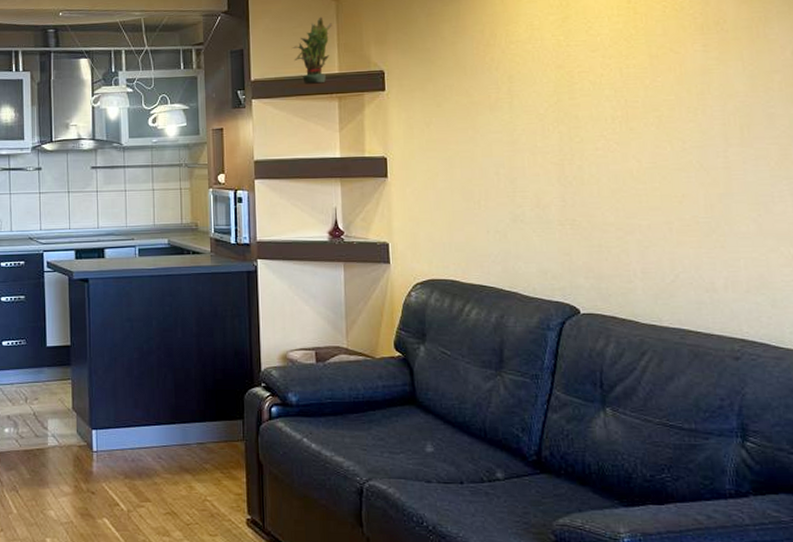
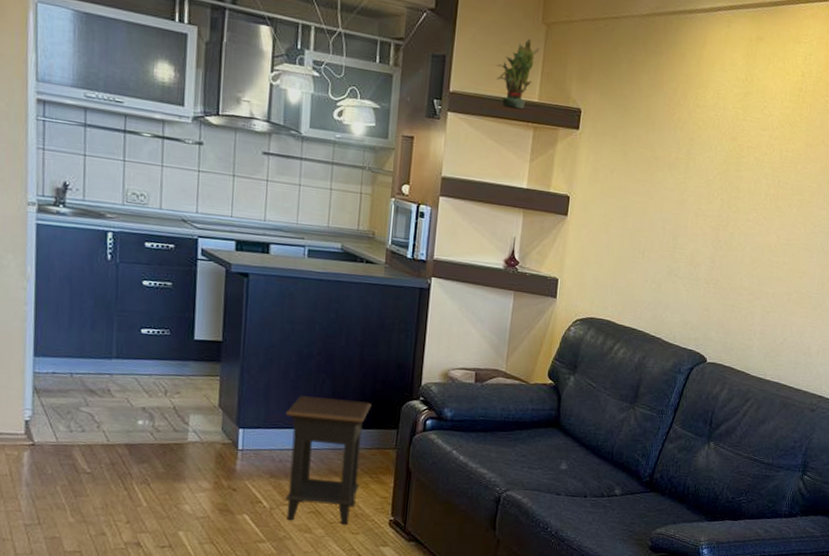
side table: none [133,391,214,526] -> present [285,396,372,525]

